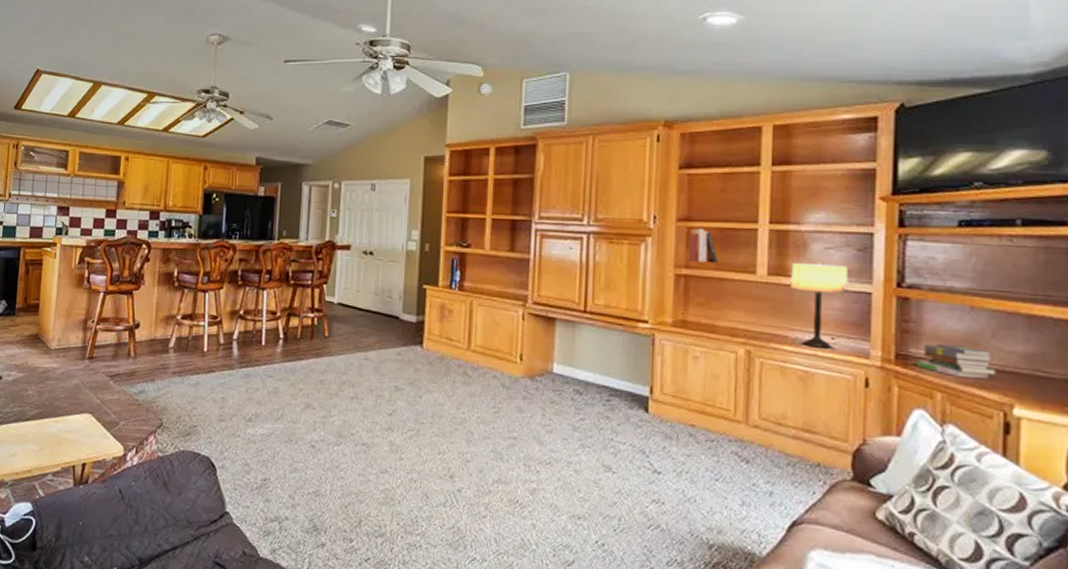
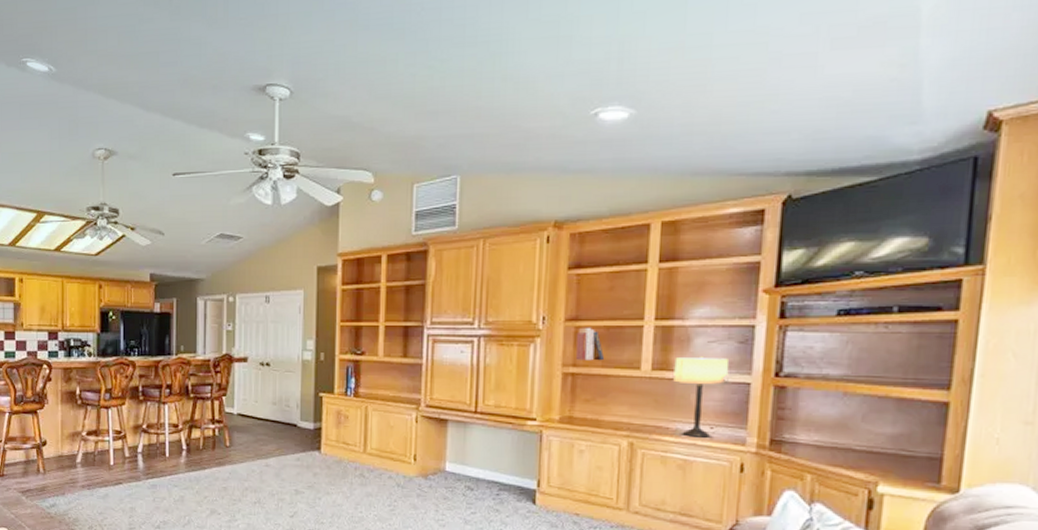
books: present [917,344,996,379] -> none [790,429,864,459]

